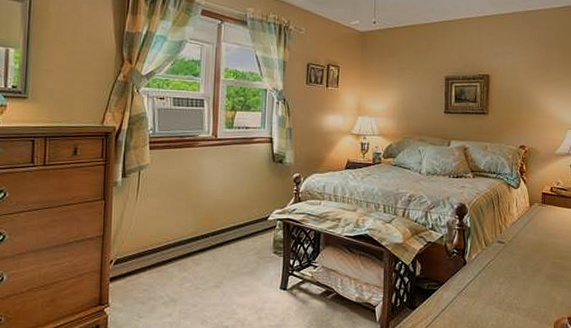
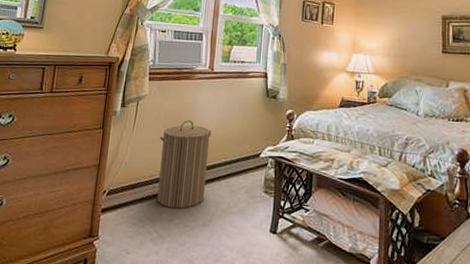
laundry hamper: none [165,188,219,273] -> present [157,120,212,209]

